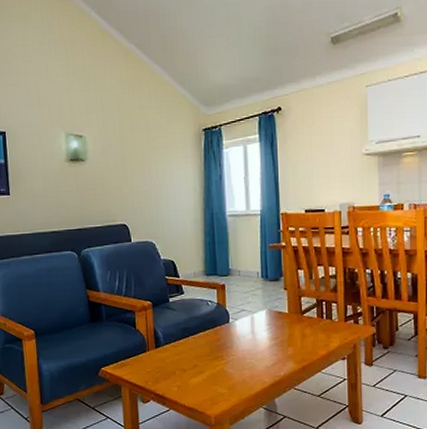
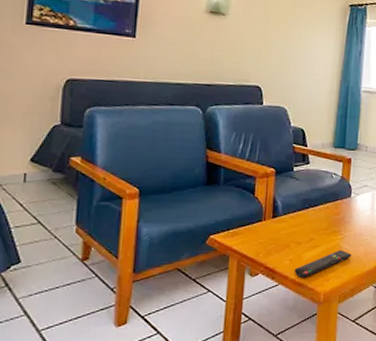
remote control: none [182,374,238,403] -> present [294,249,352,278]

